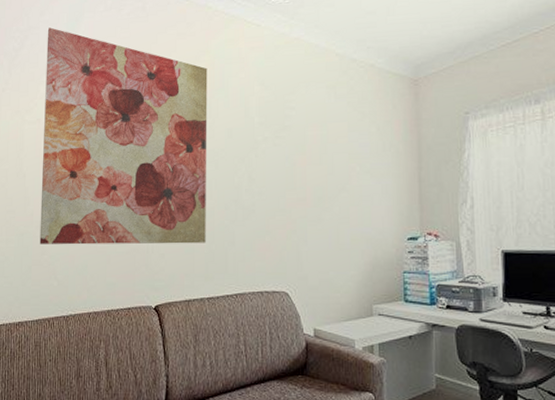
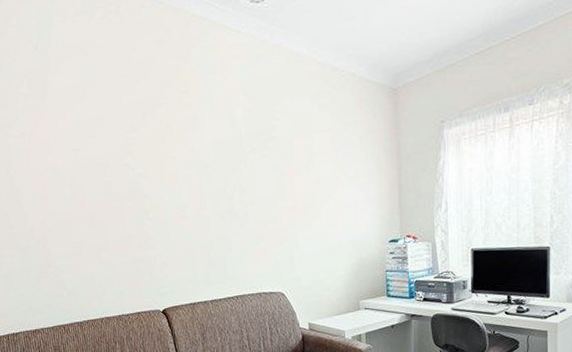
wall art: present [39,27,208,245] -> none [16,33,205,258]

